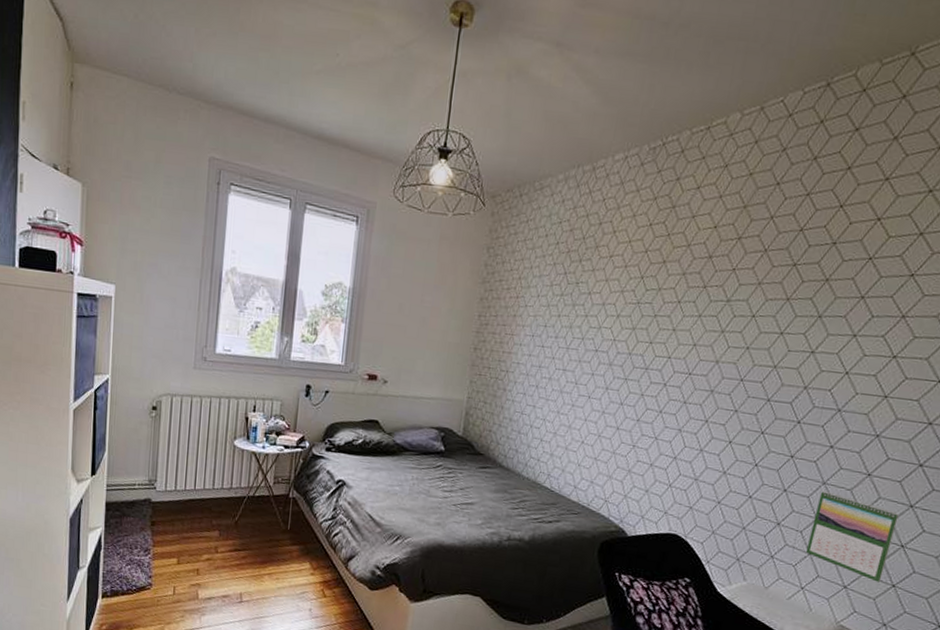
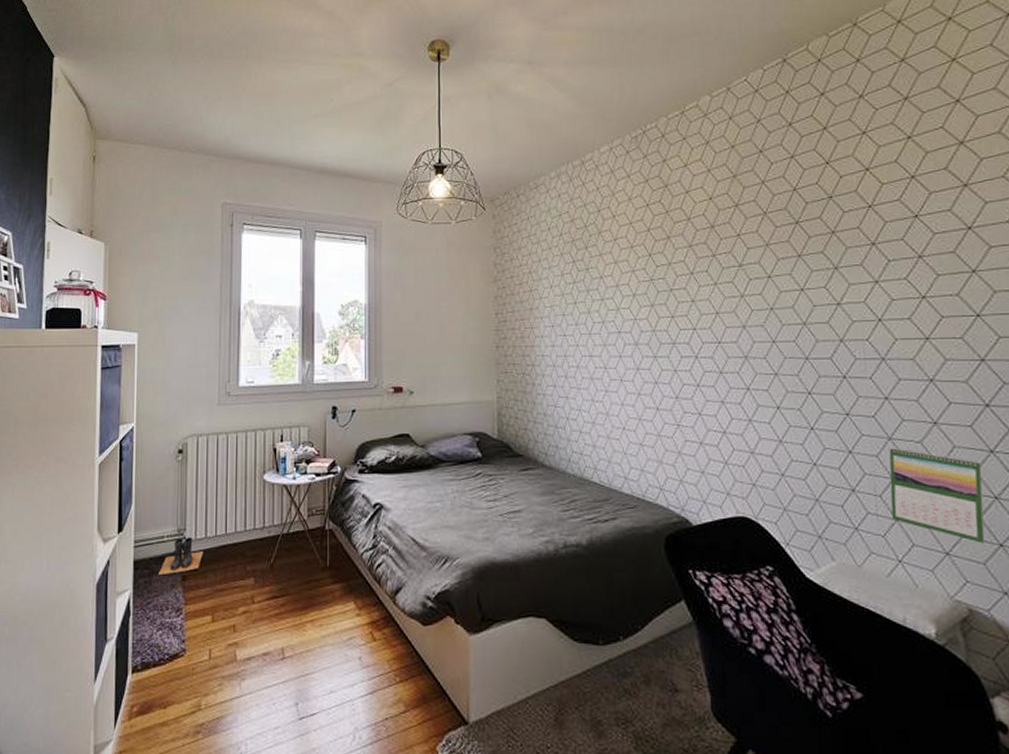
boots: none [128,488,172,519] -> present [157,537,203,576]

